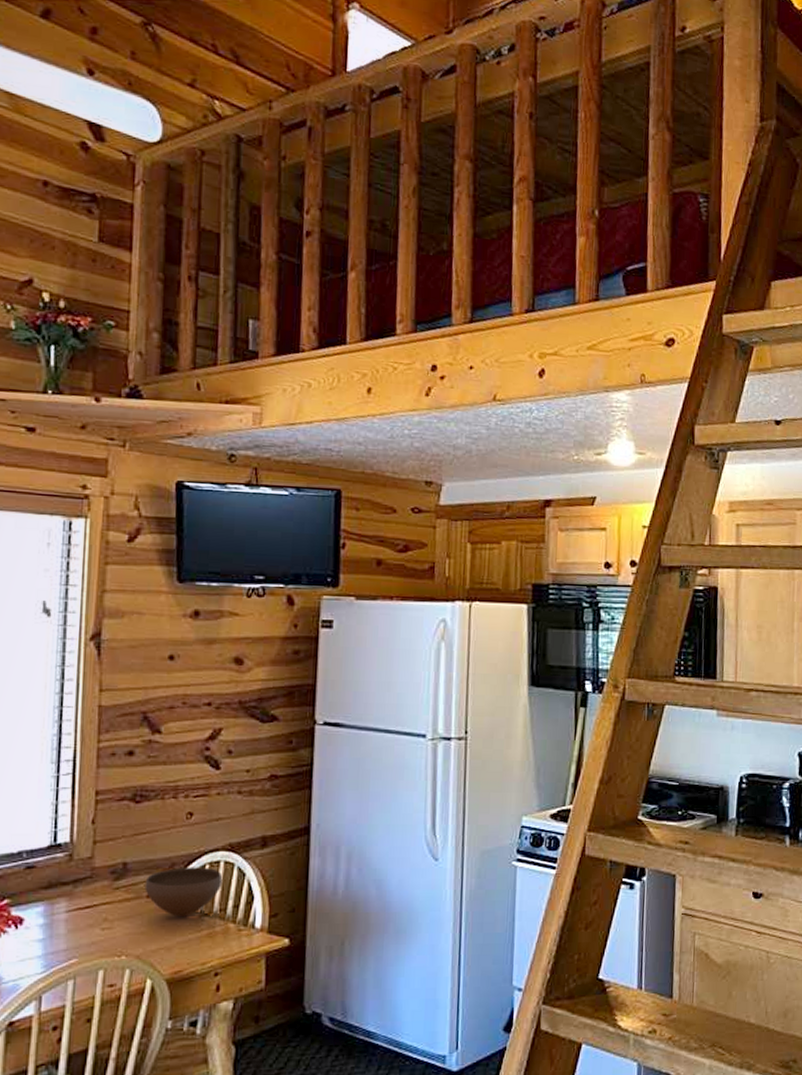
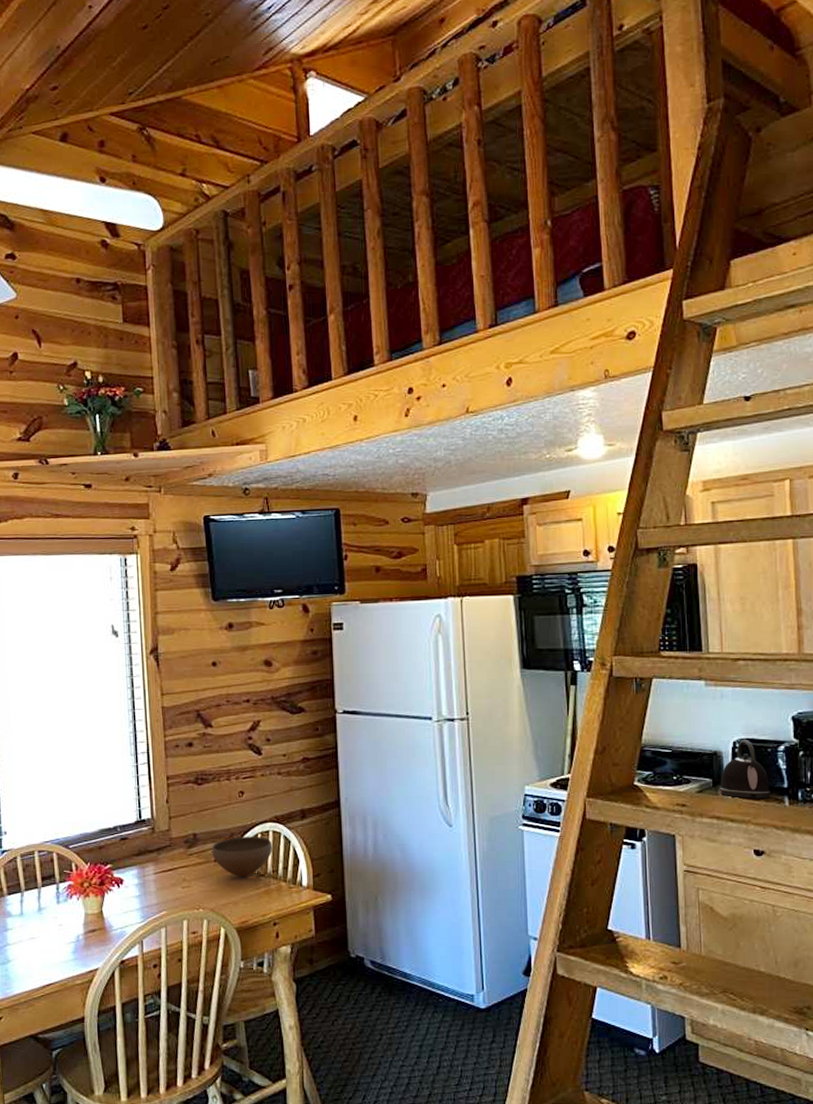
kettle: none [723,774,773,837] -> present [719,739,770,798]

